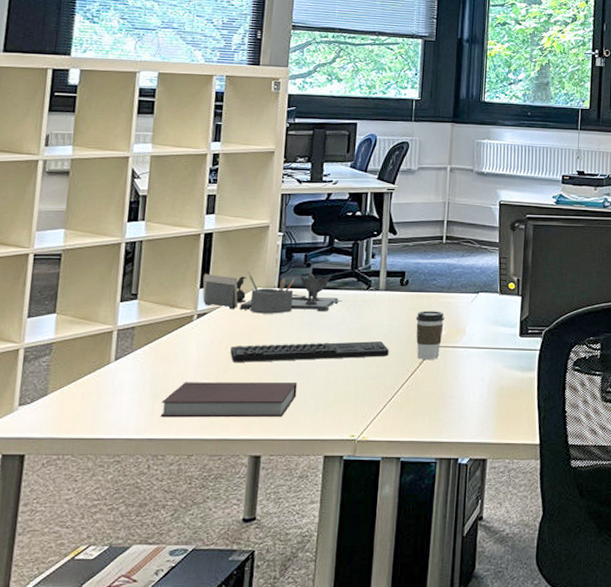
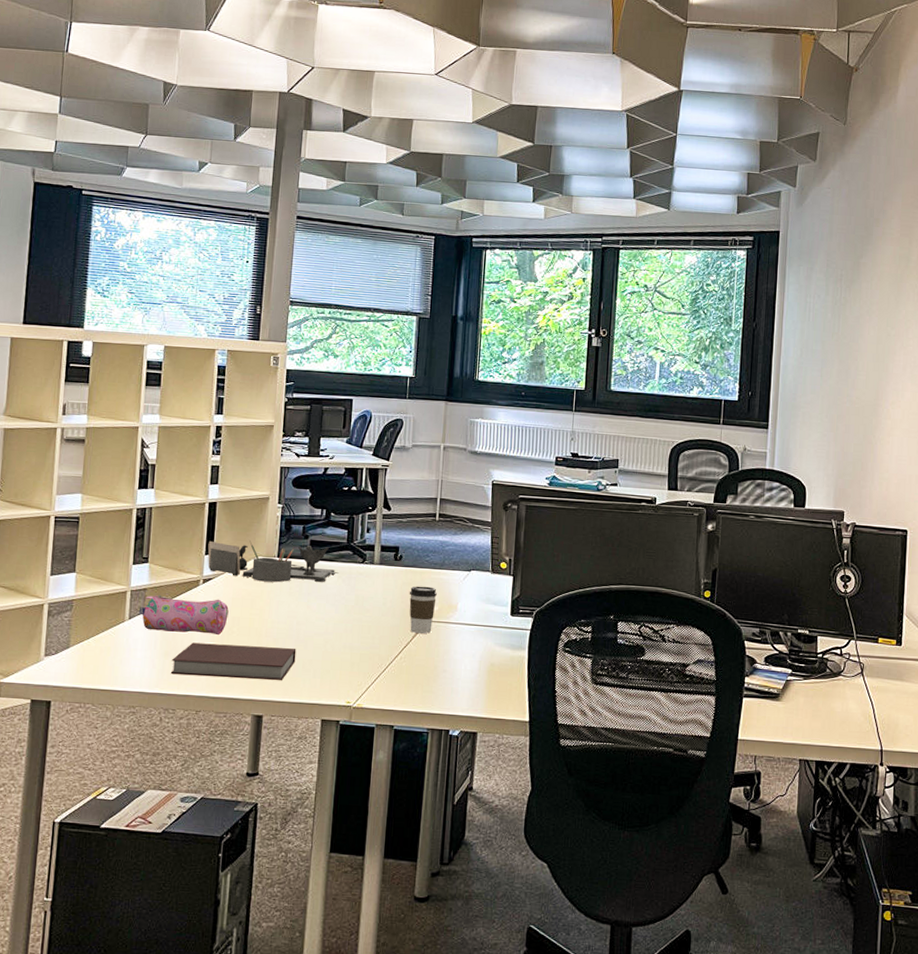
pencil case: none [125,333,225,373] -> present [138,595,229,636]
keyboard: present [230,341,389,362] -> none [234,610,383,629]

